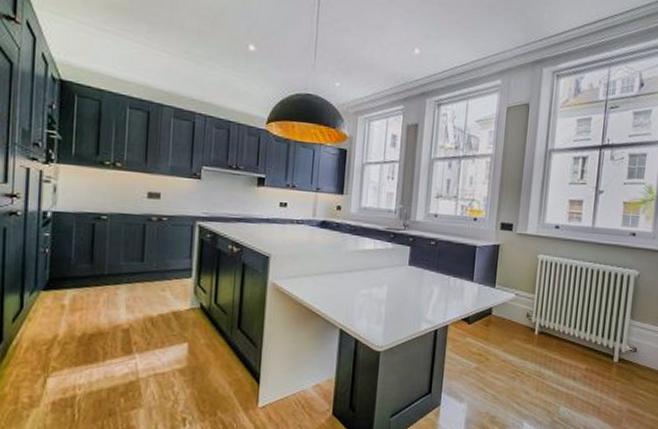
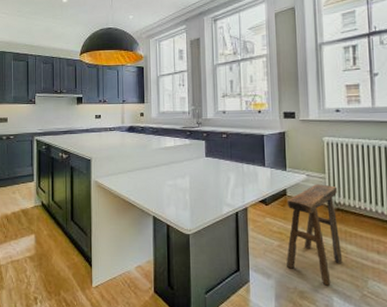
stool: none [480,304,545,411] -> present [286,184,343,286]

